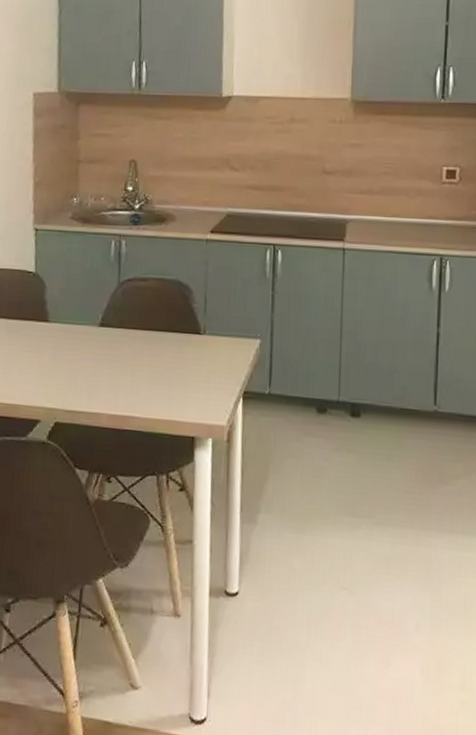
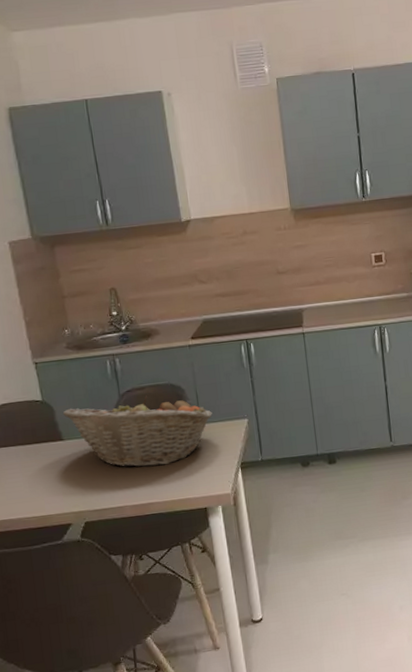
fruit basket: none [54,287,220,375] -> present [62,395,212,468]

